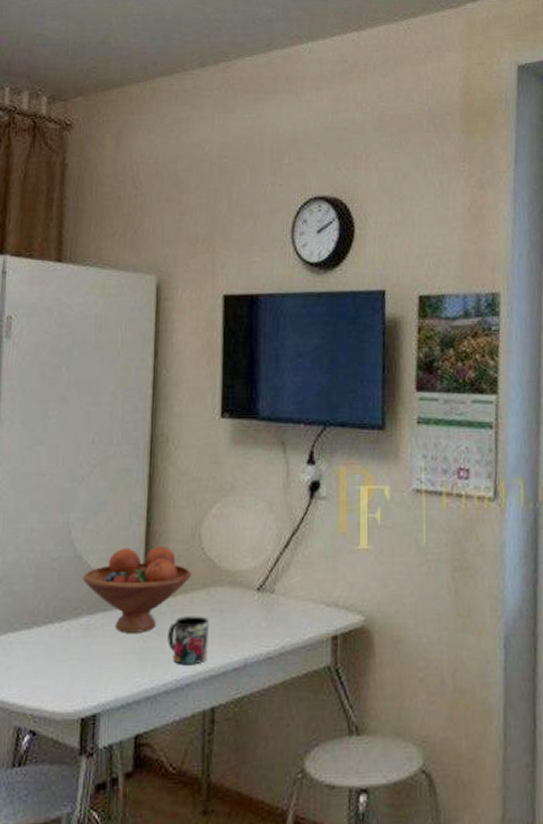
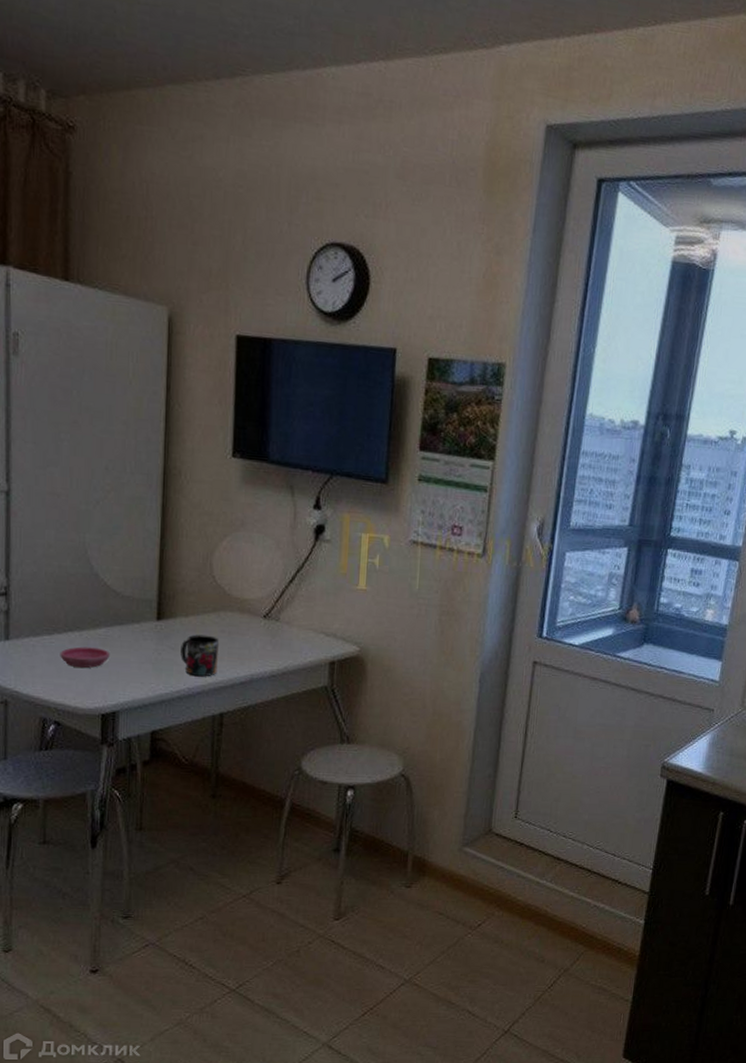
saucer: none [38,640,92,664] -> present [60,646,110,668]
fruit bowl: present [82,546,191,633] -> none [100,569,203,646]

